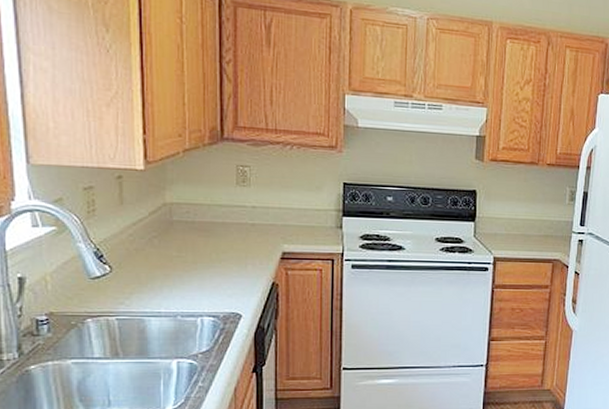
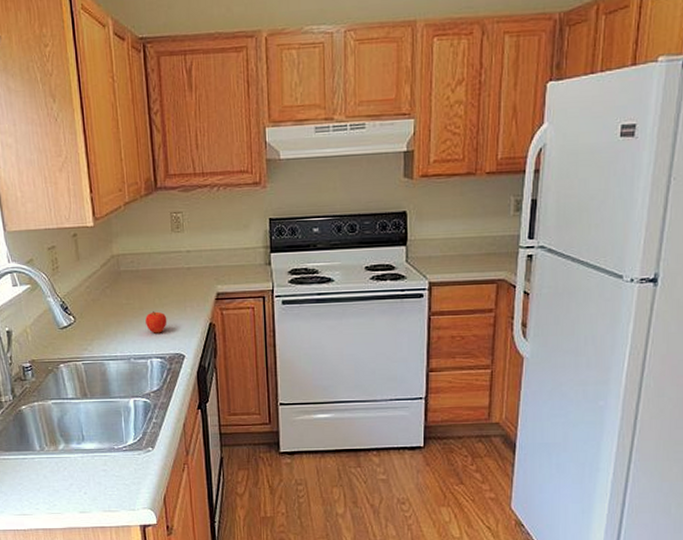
fruit: none [199,267,224,290] -> present [145,311,167,333]

